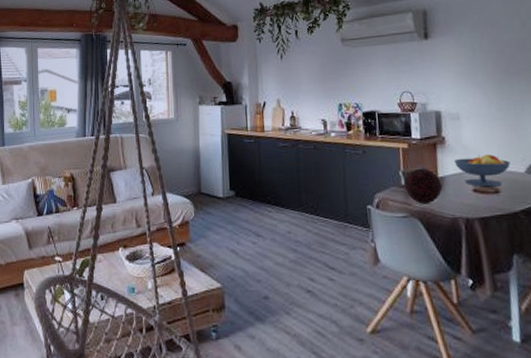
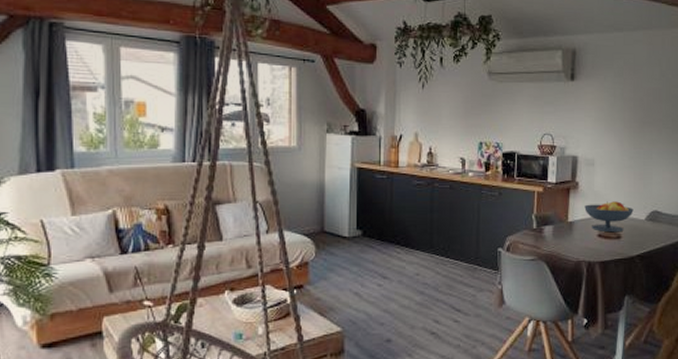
decorative orb: present [404,168,443,204] -> none [536,212,571,248]

